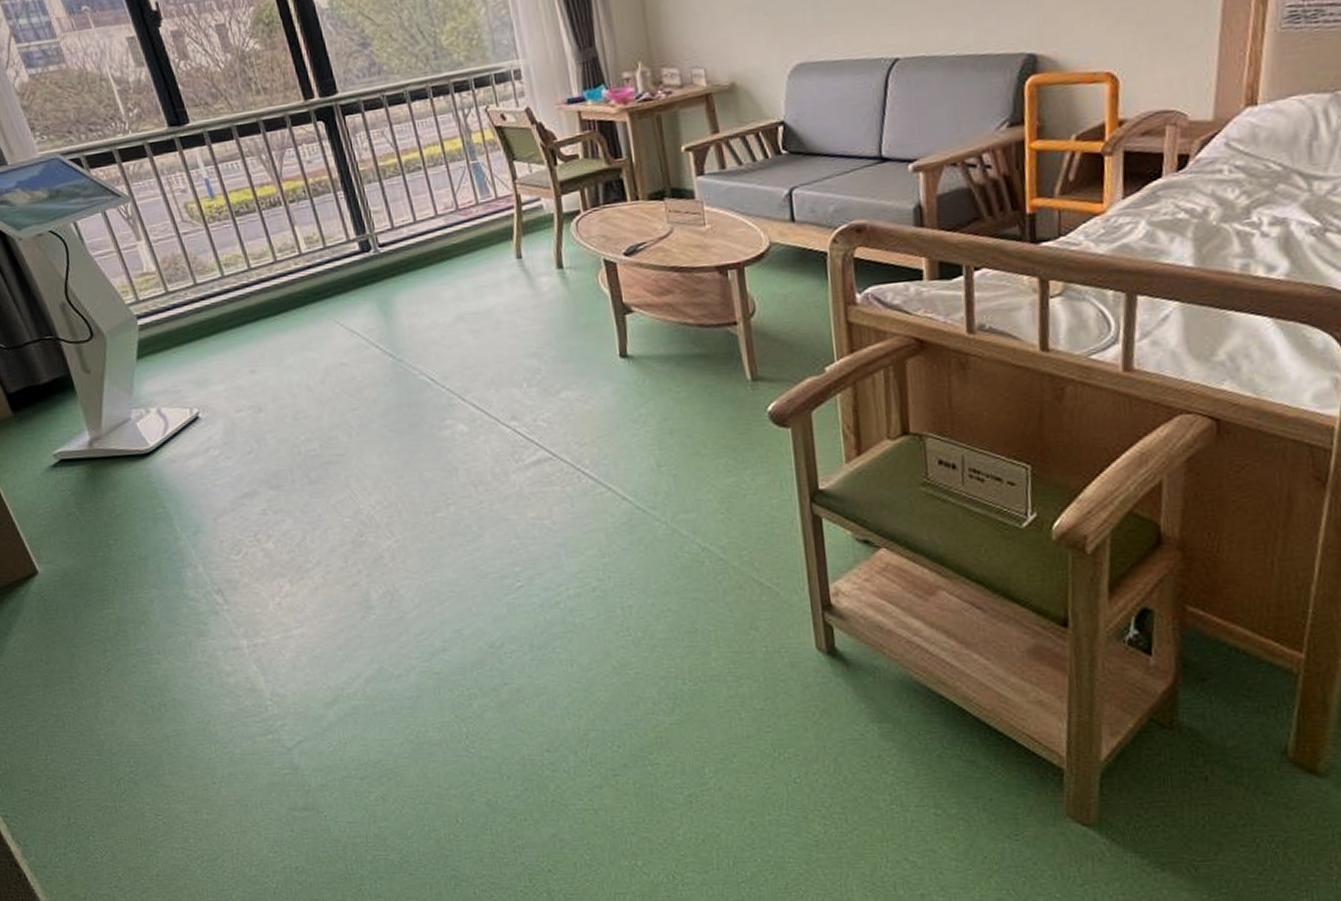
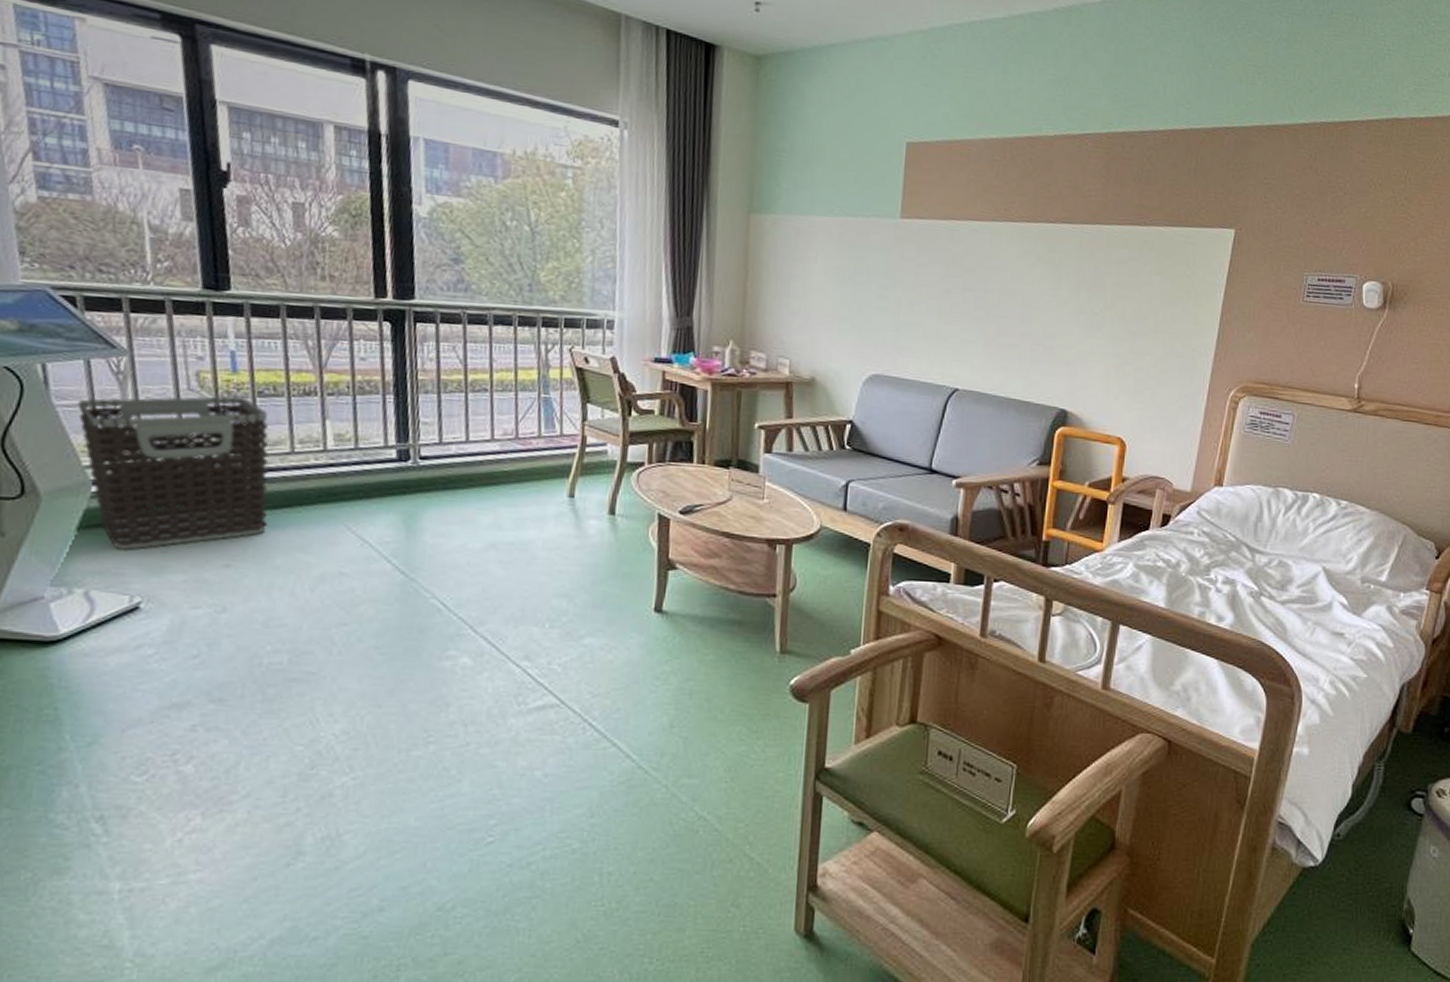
clothes hamper: none [107,219,274,371] -> present [77,396,269,550]

